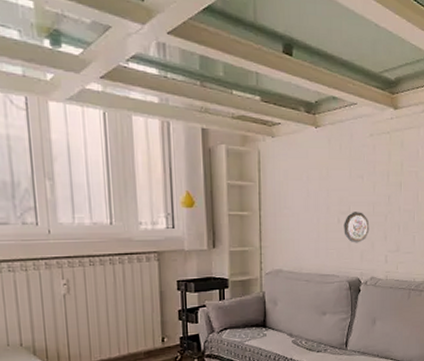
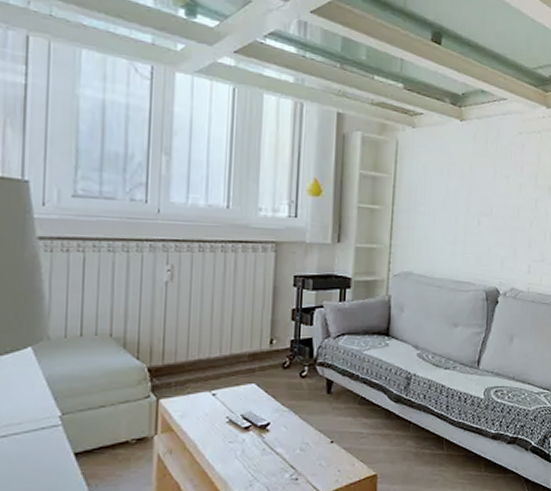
decorative plate: present [344,212,370,243] -> none [484,214,513,249]

